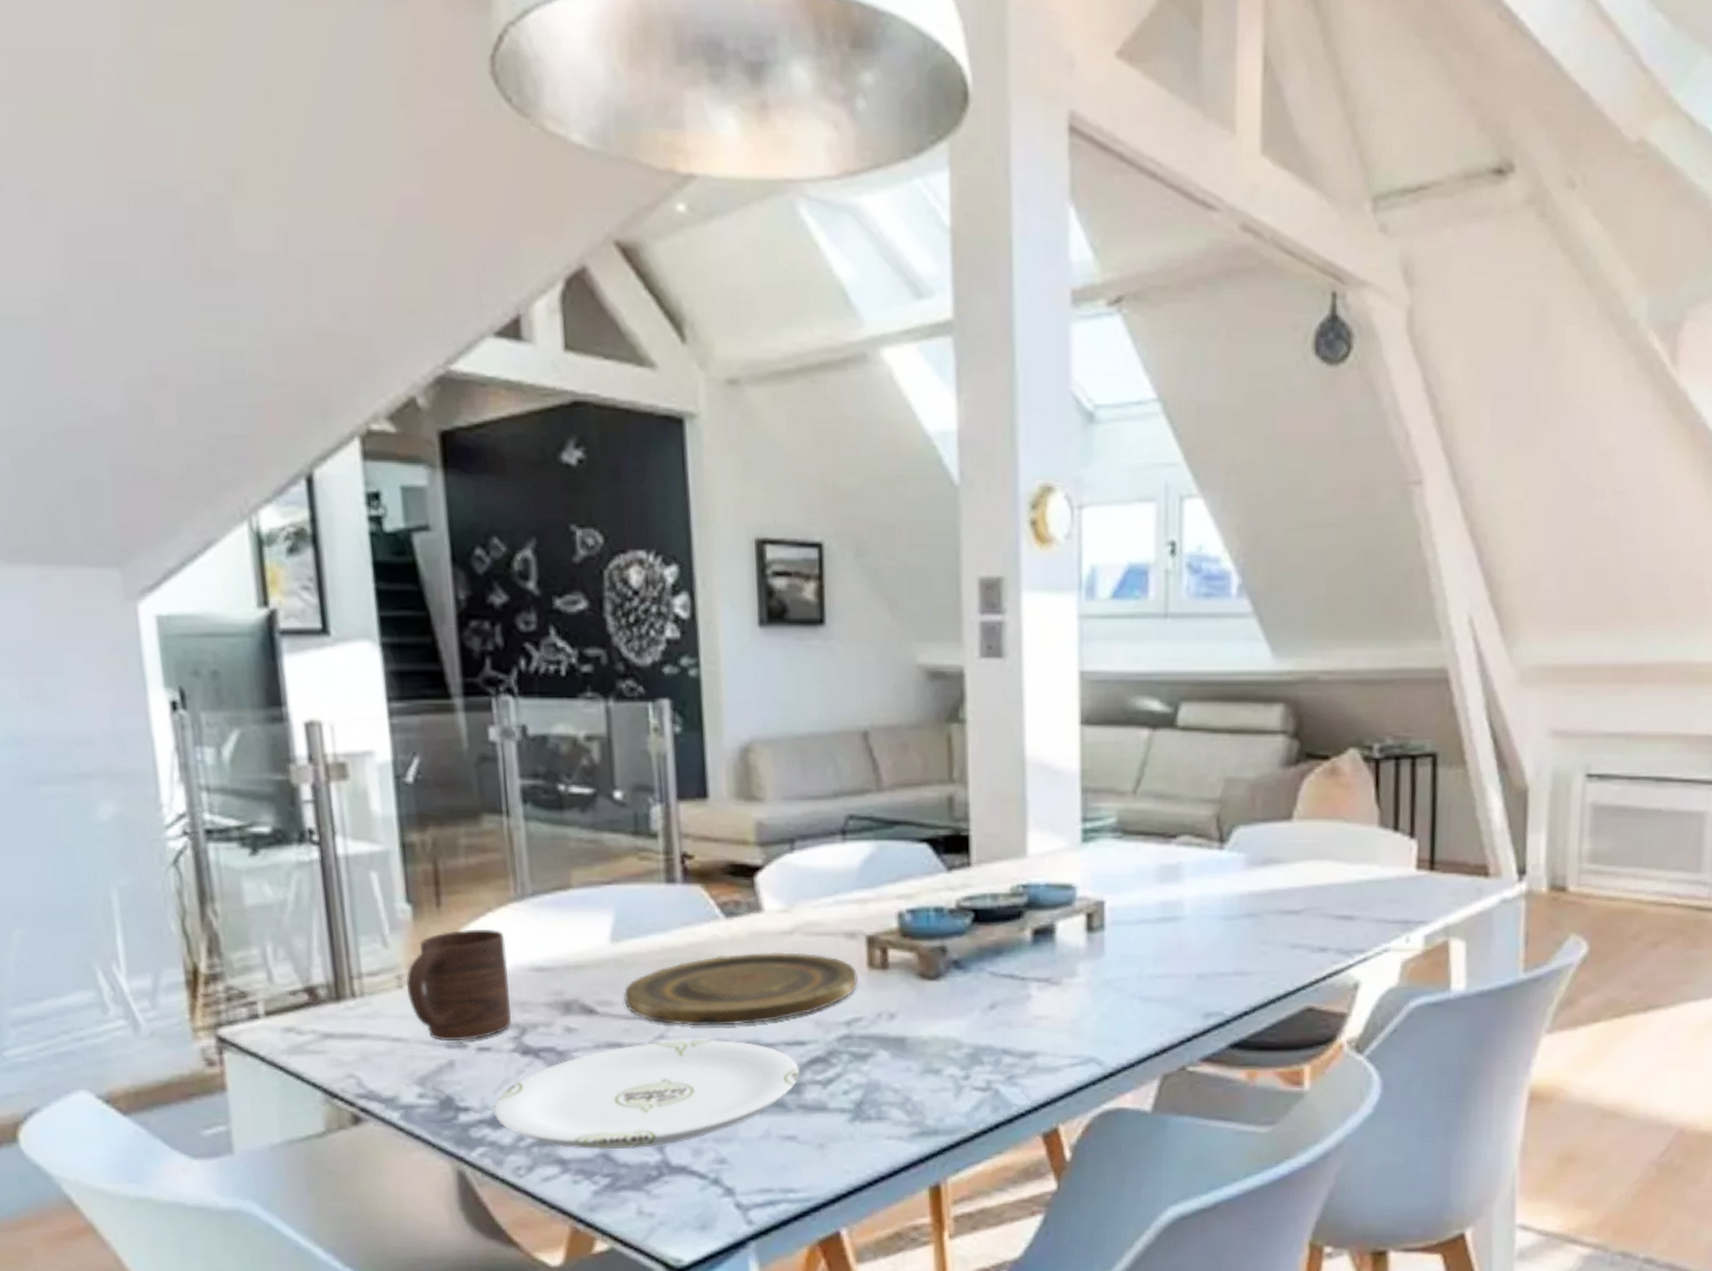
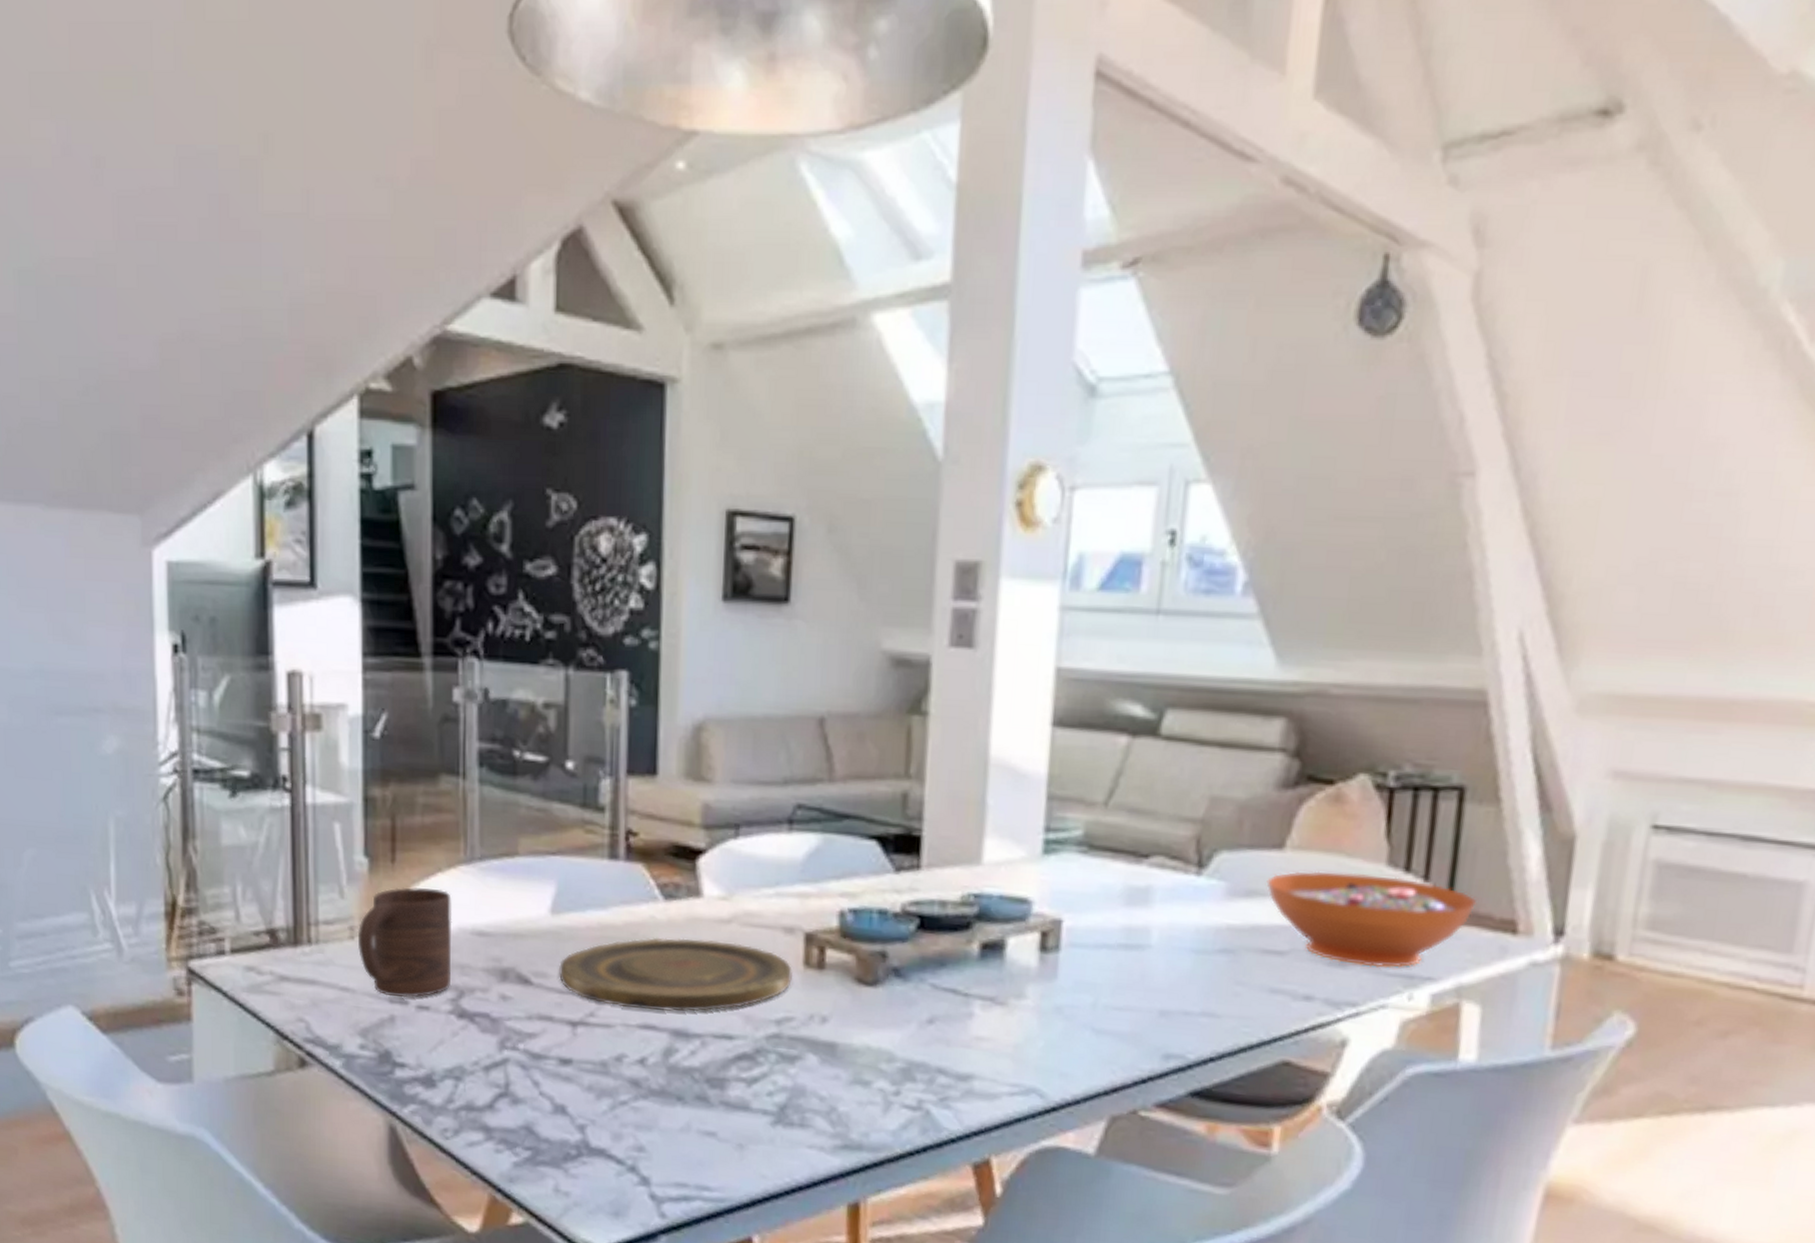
plate: present [493,1039,799,1150] -> none [427,1019,725,1125]
decorative bowl: none [1280,836,1455,917] -> present [1266,871,1477,968]

